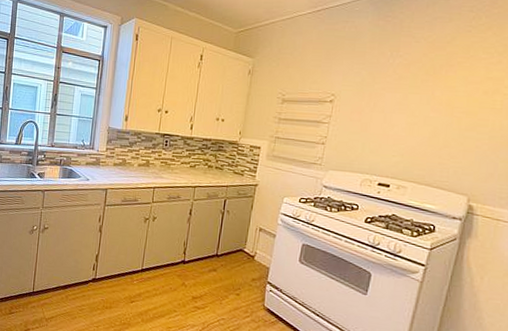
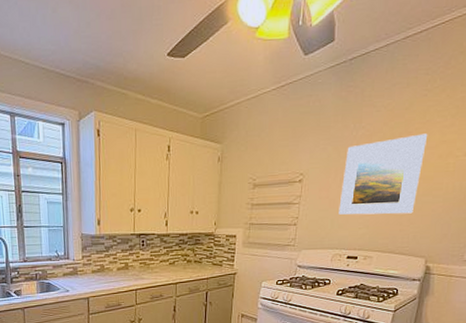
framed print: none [371,68,472,147] -> present [339,133,428,215]

